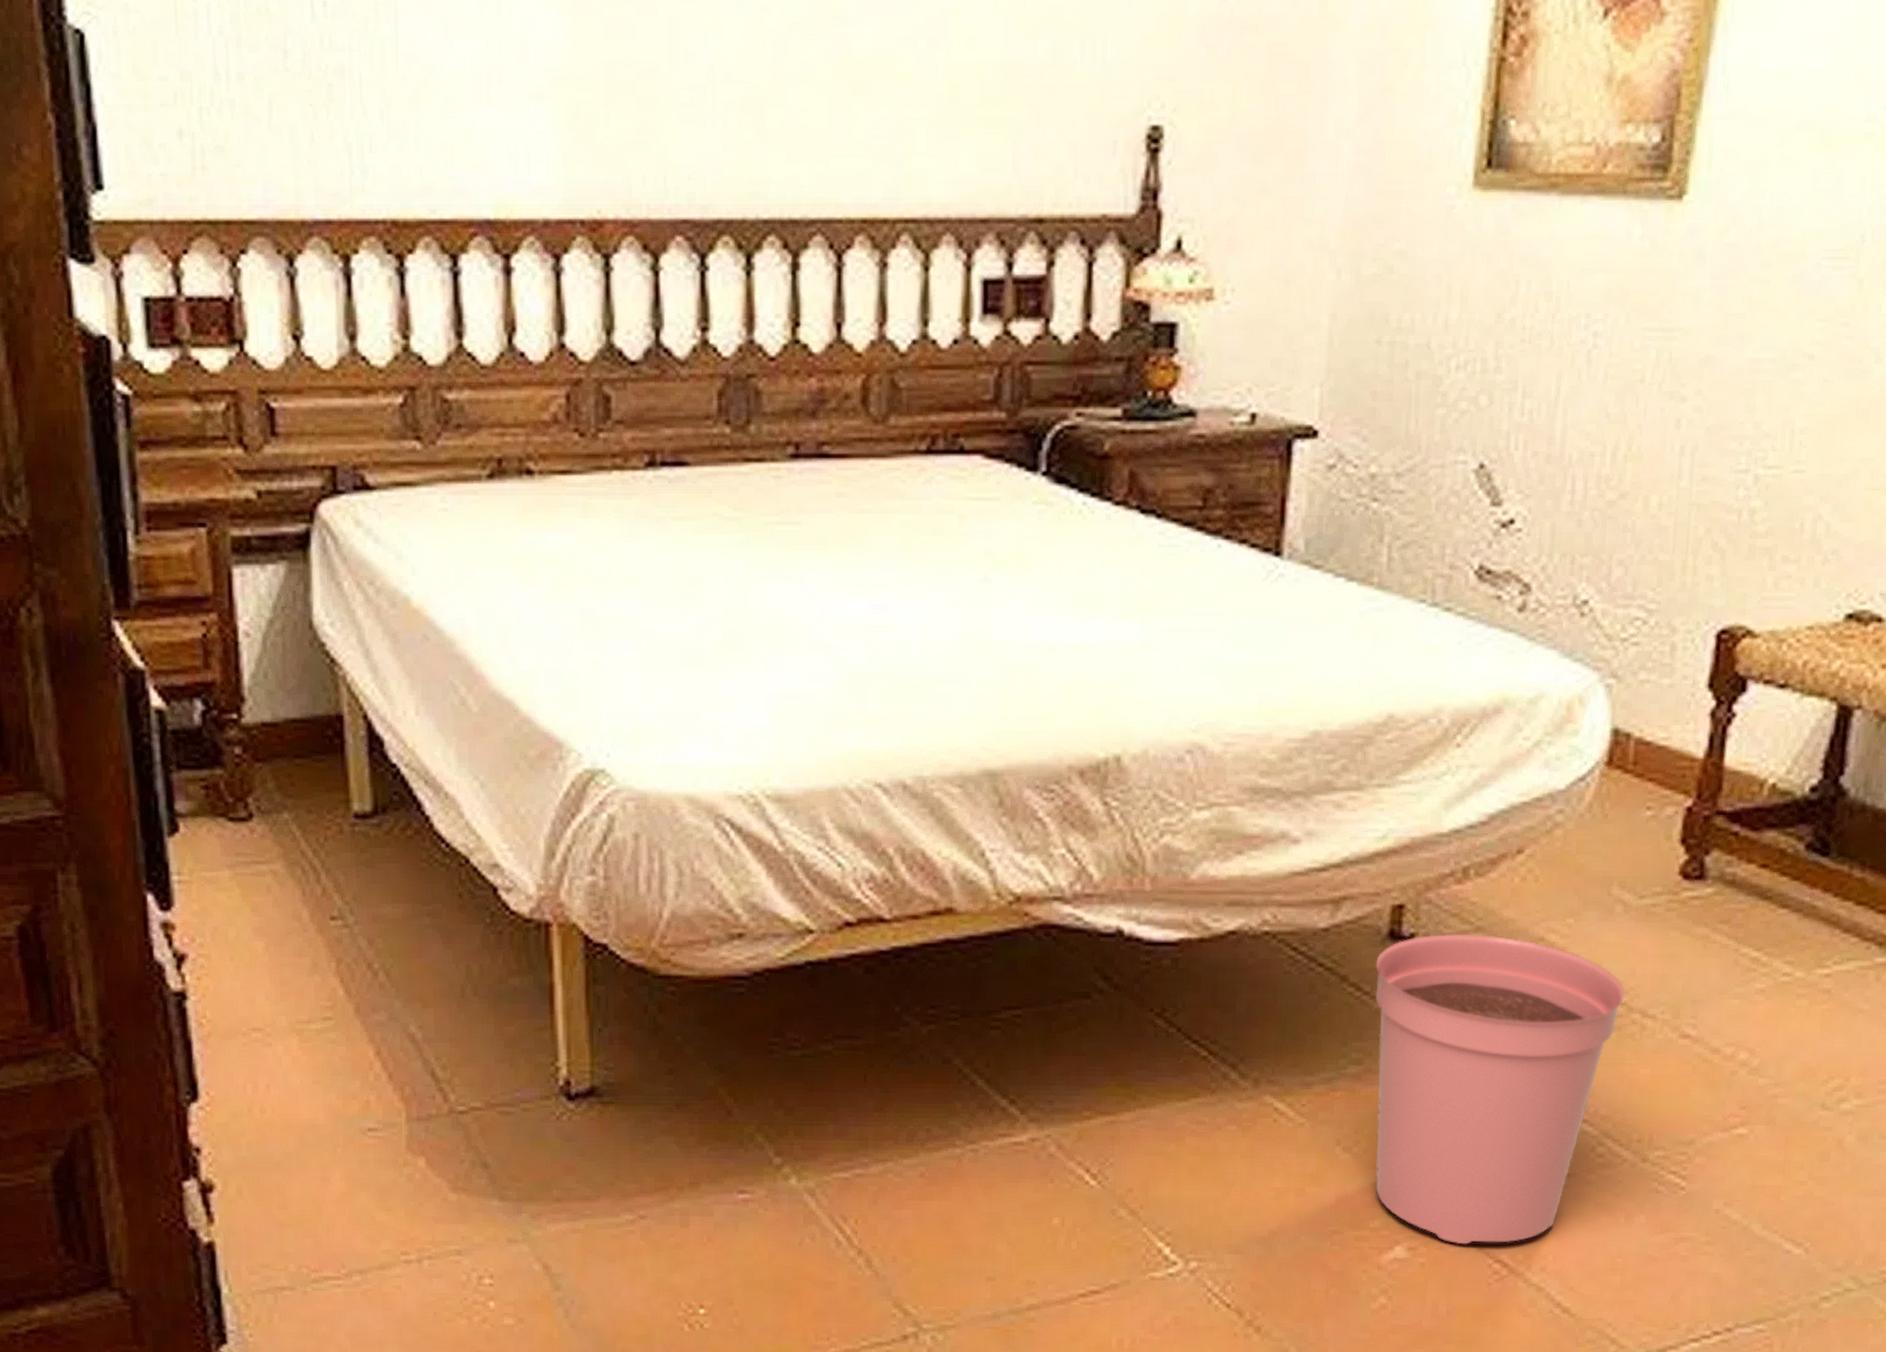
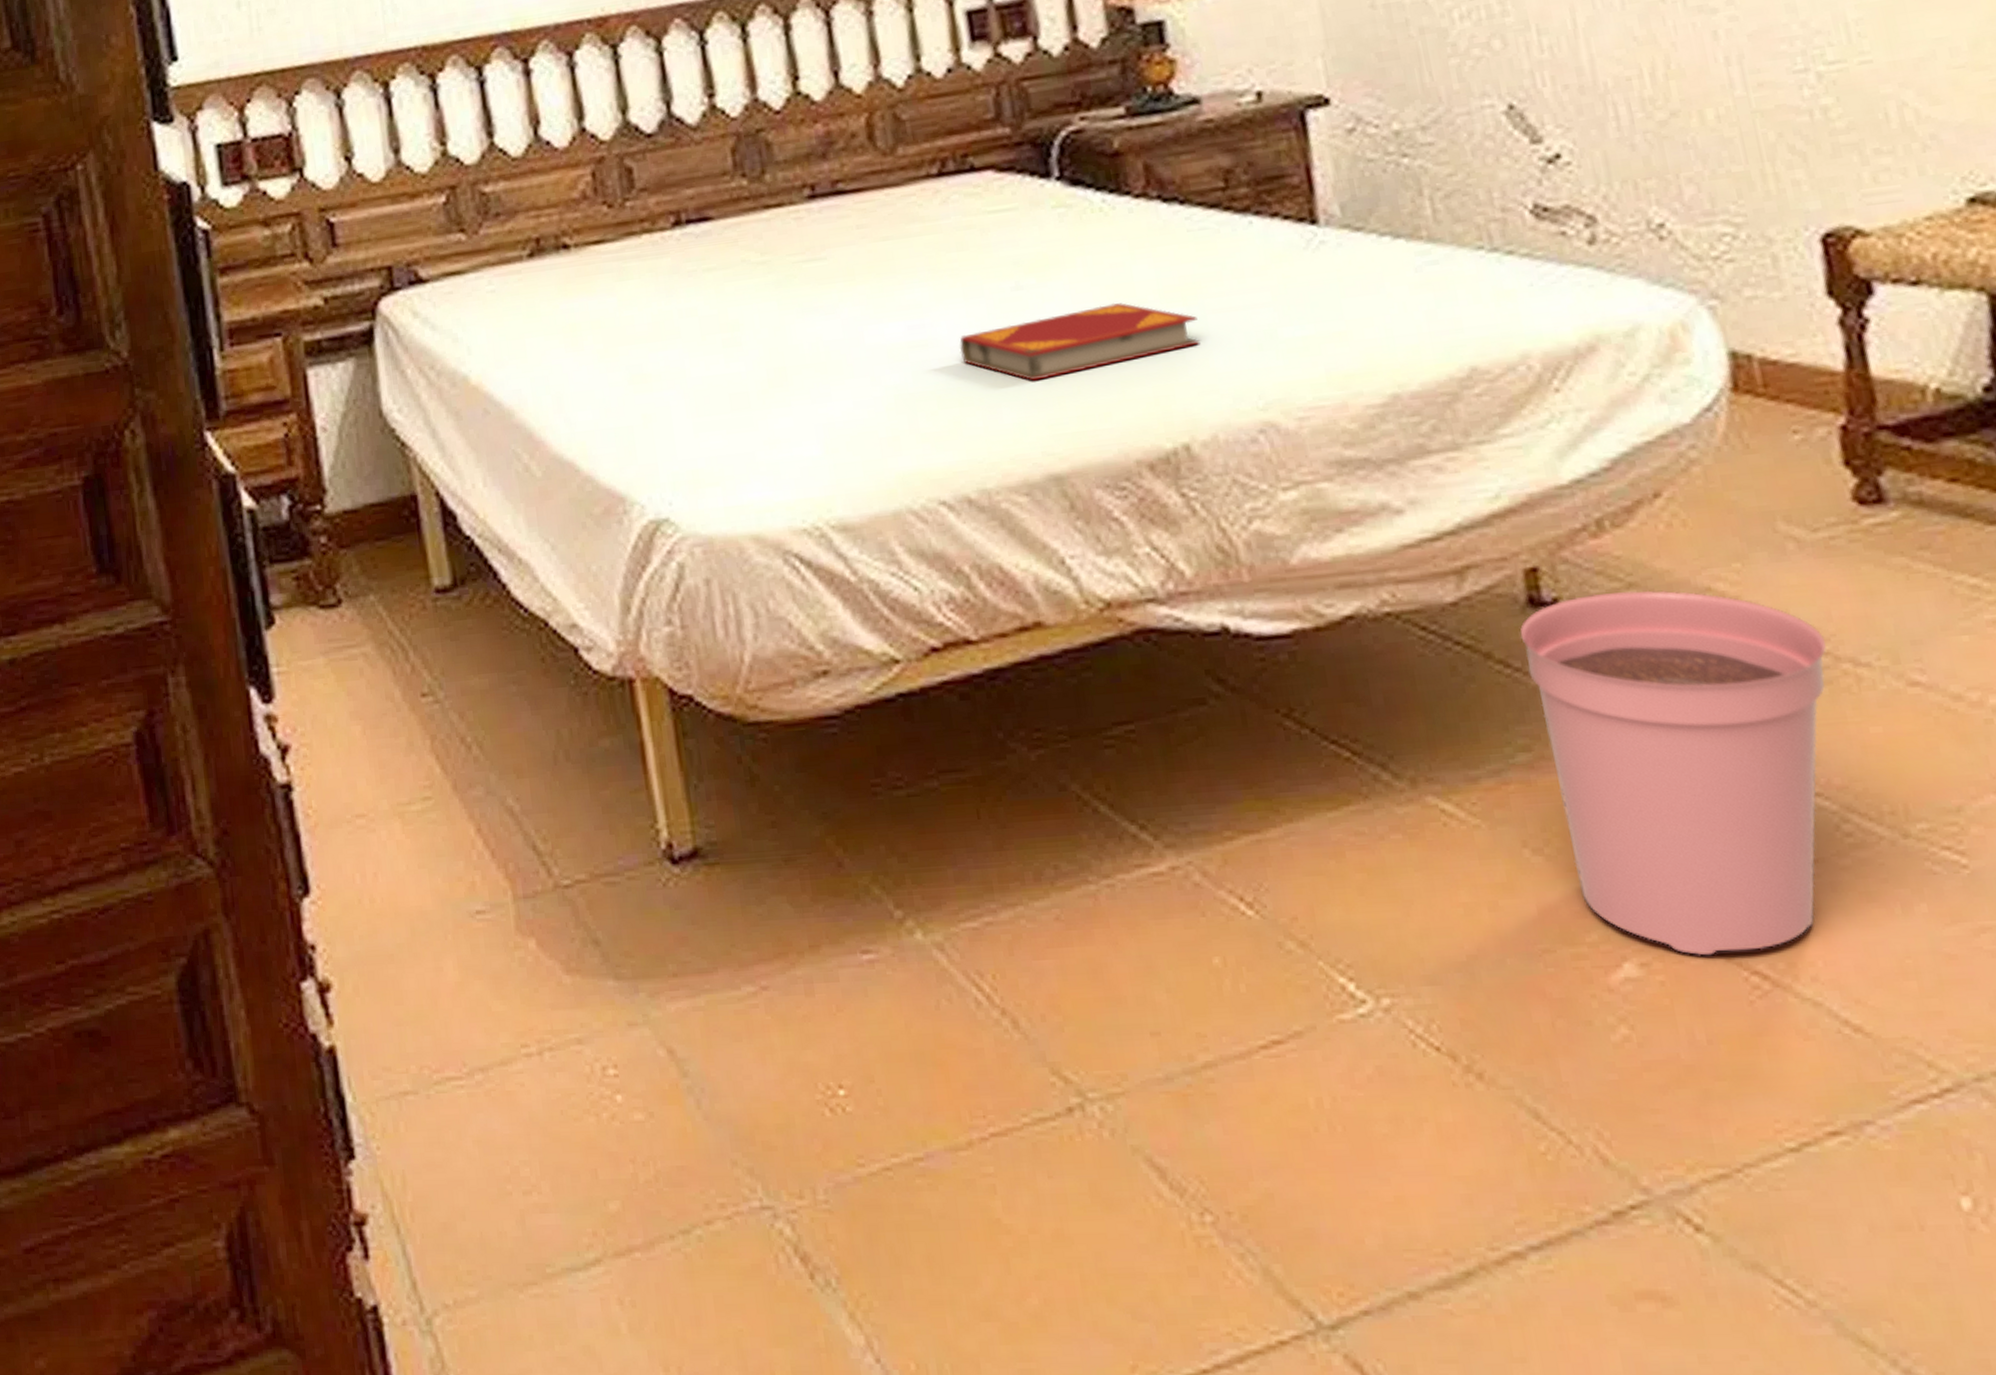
hardback book: none [919,608,1151,676] -> present [959,302,1200,381]

